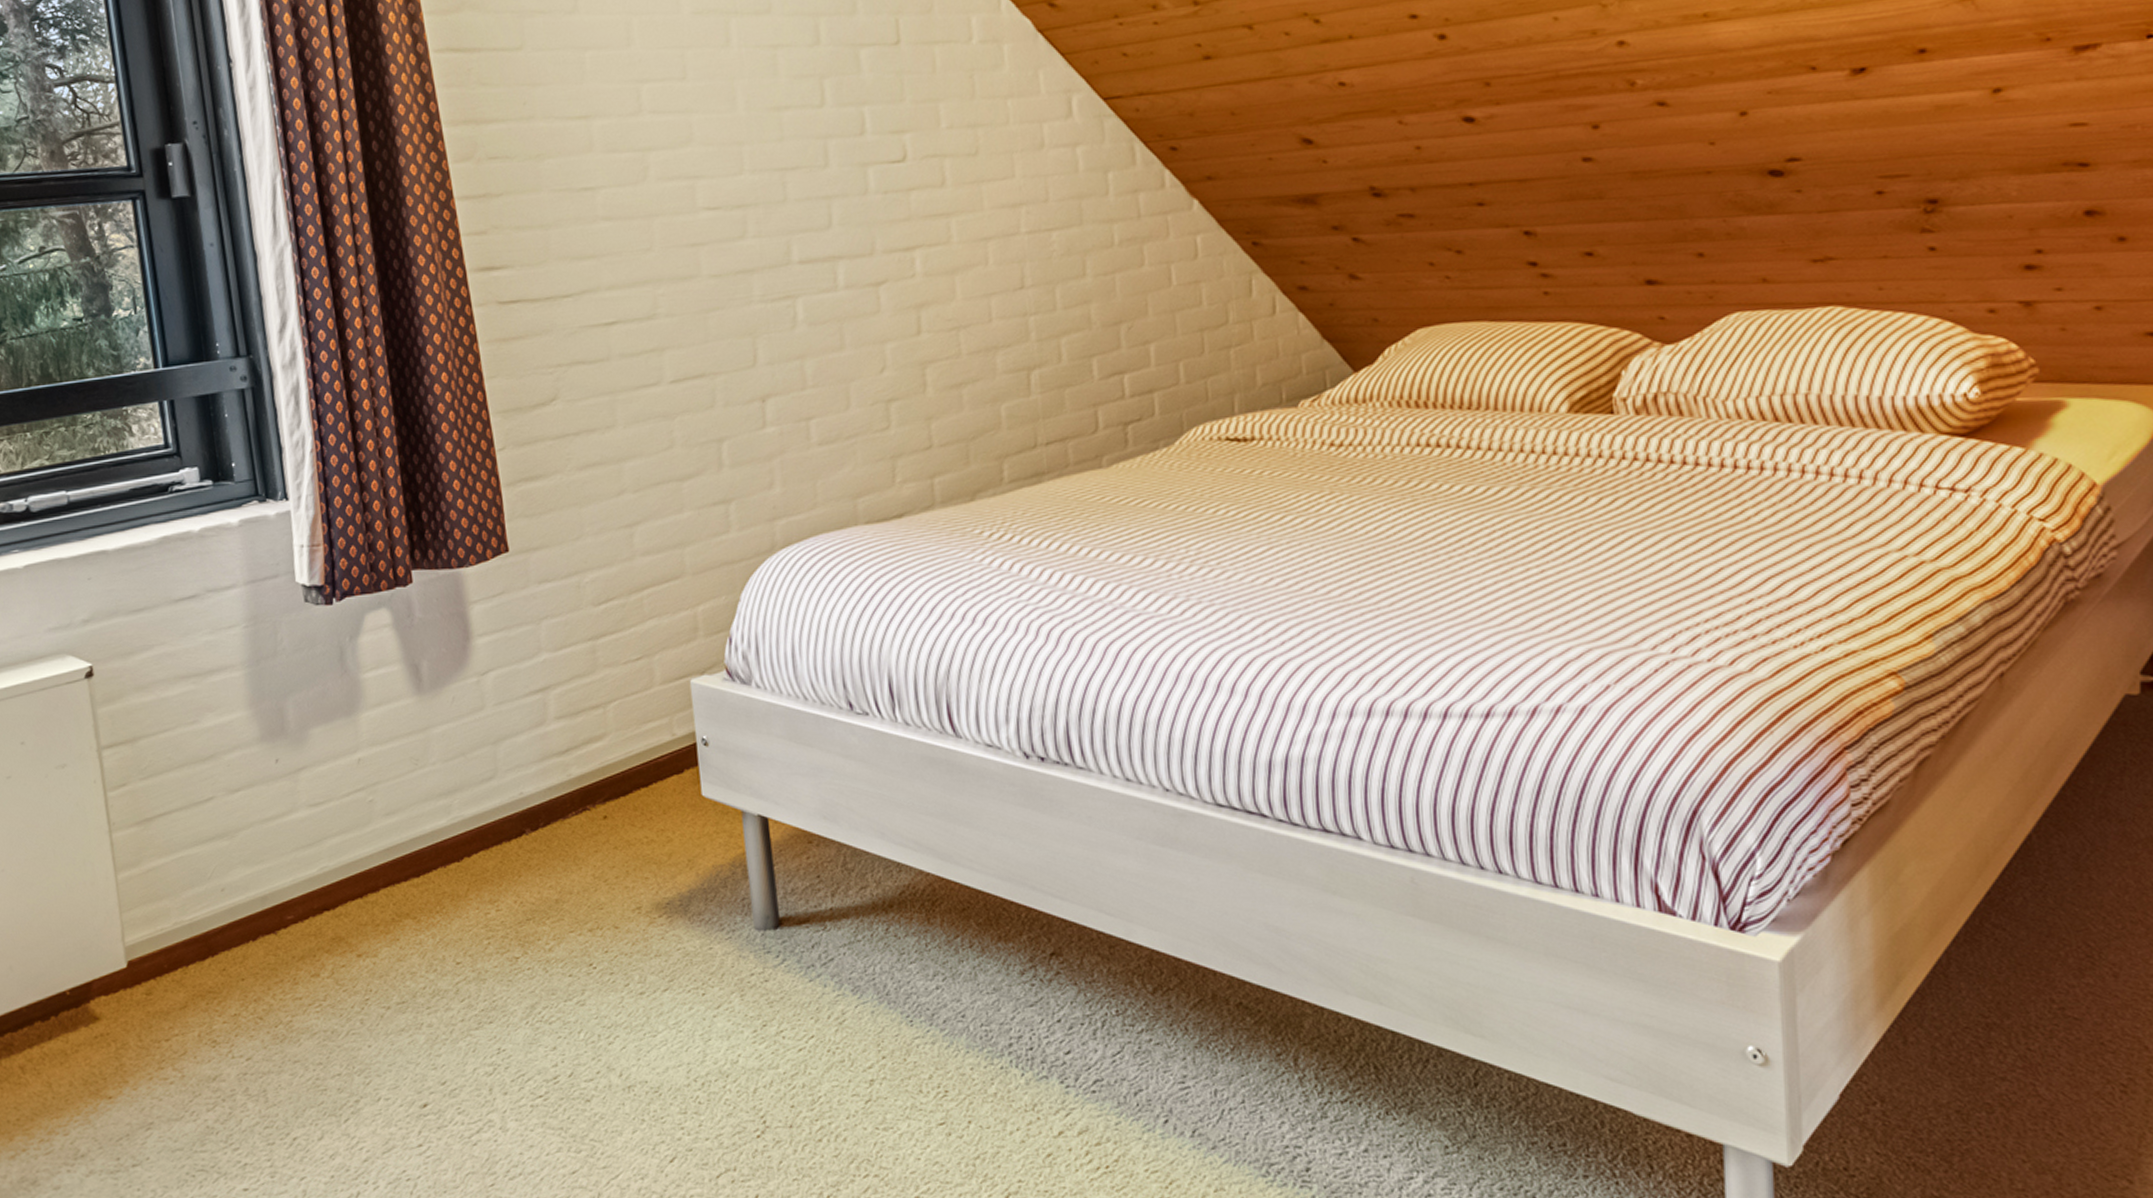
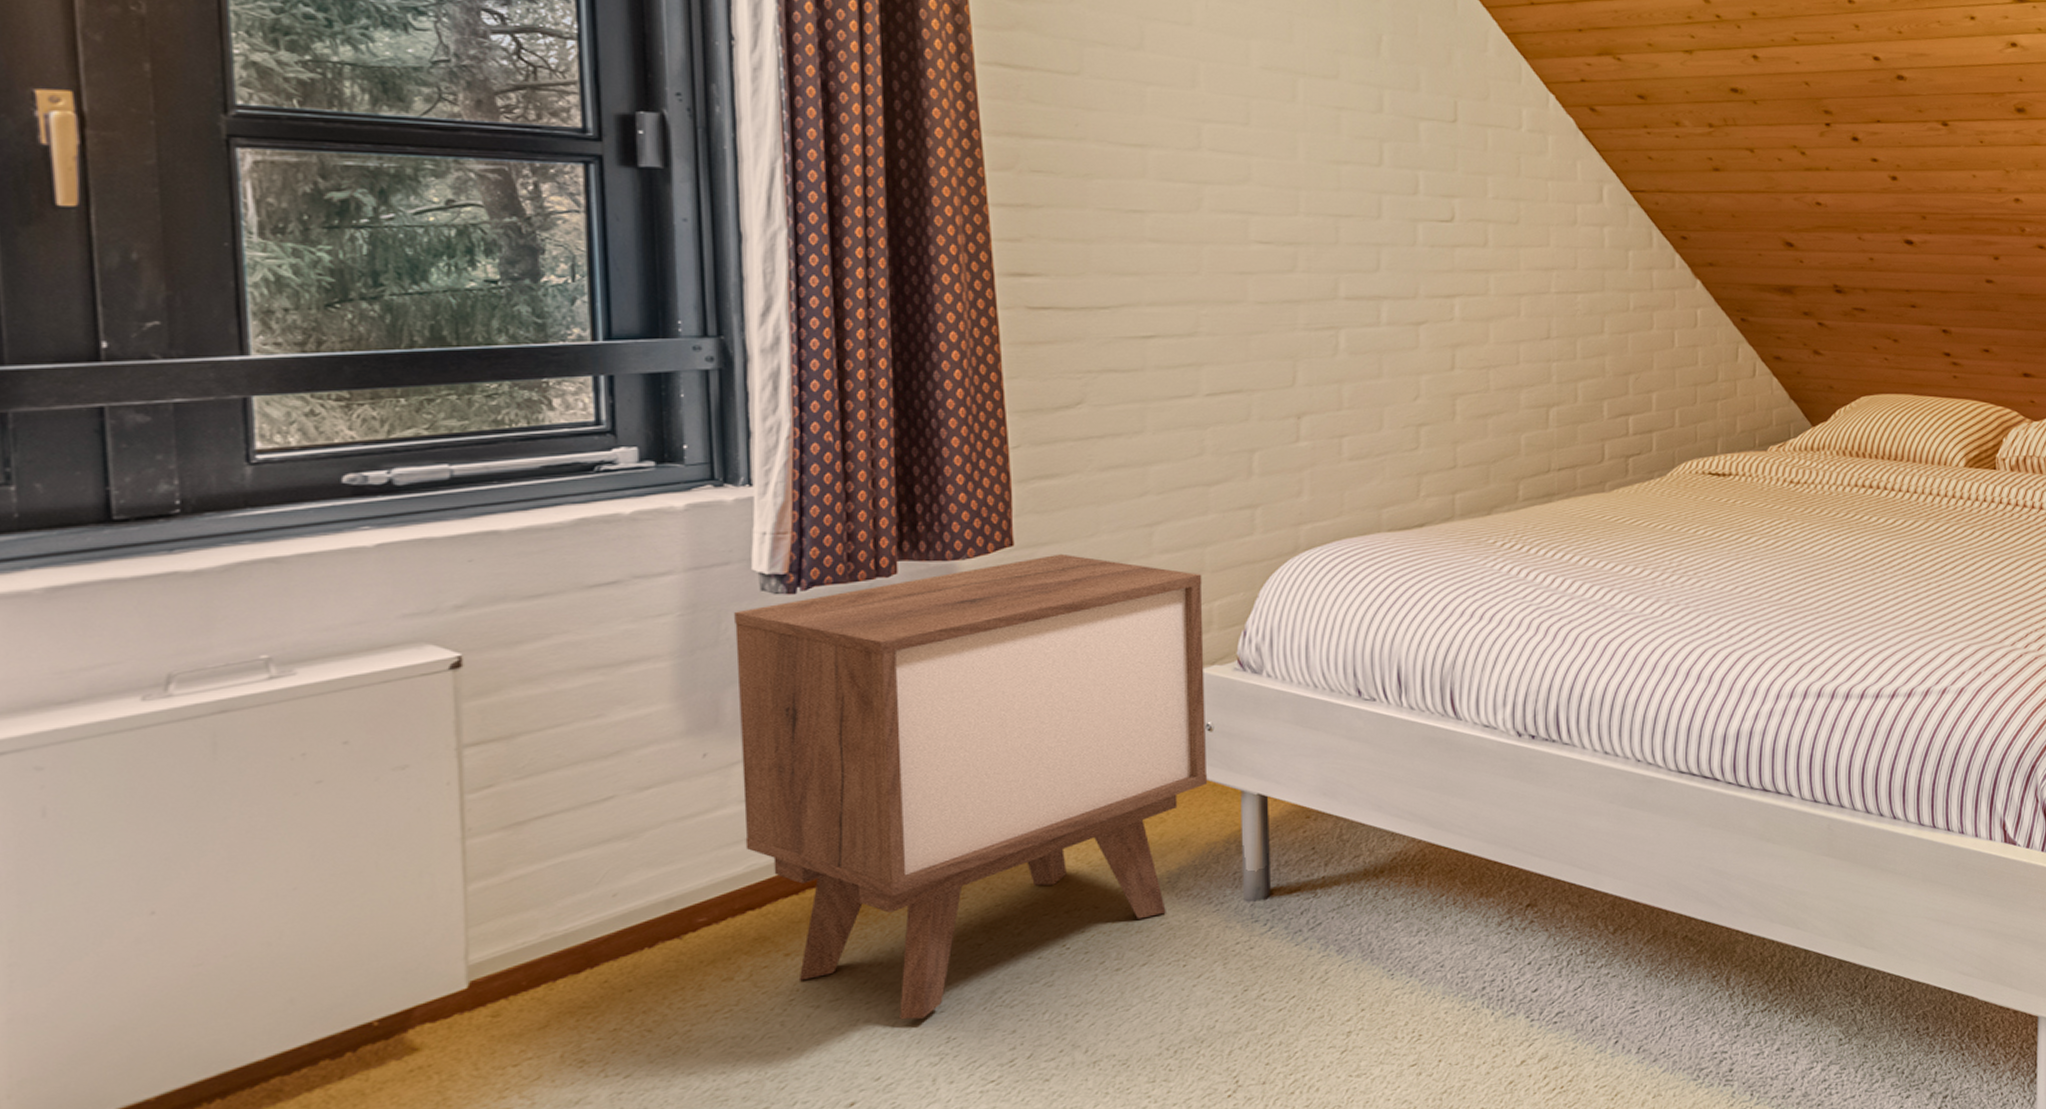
nightstand: none [286,558,709,1028] -> present [734,553,1208,1020]

